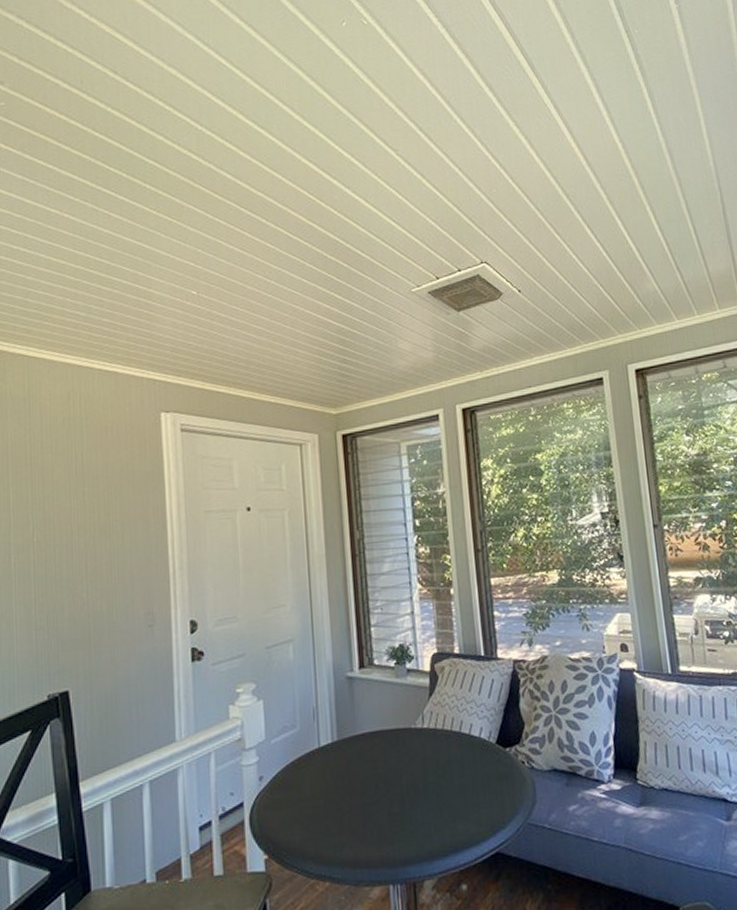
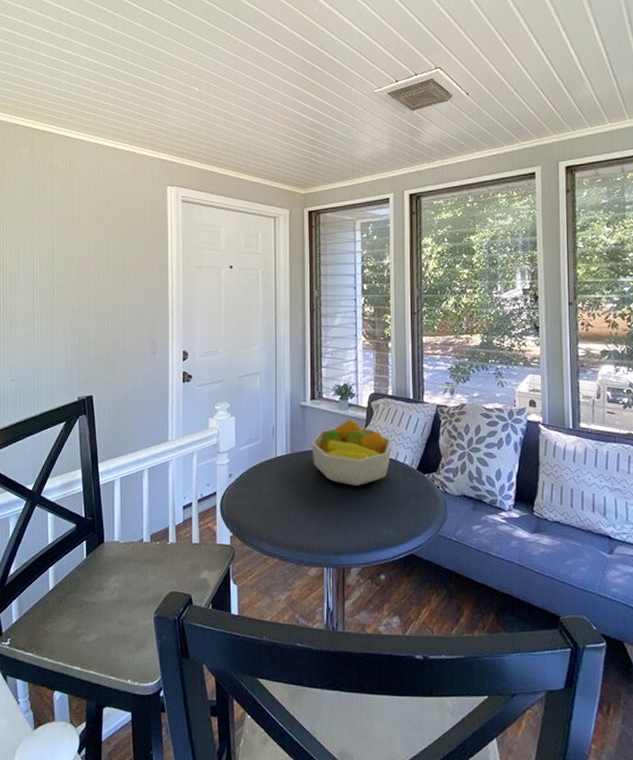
fruit bowl: none [364,688,463,774] -> present [312,419,392,486]

